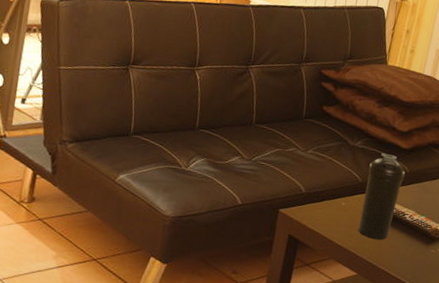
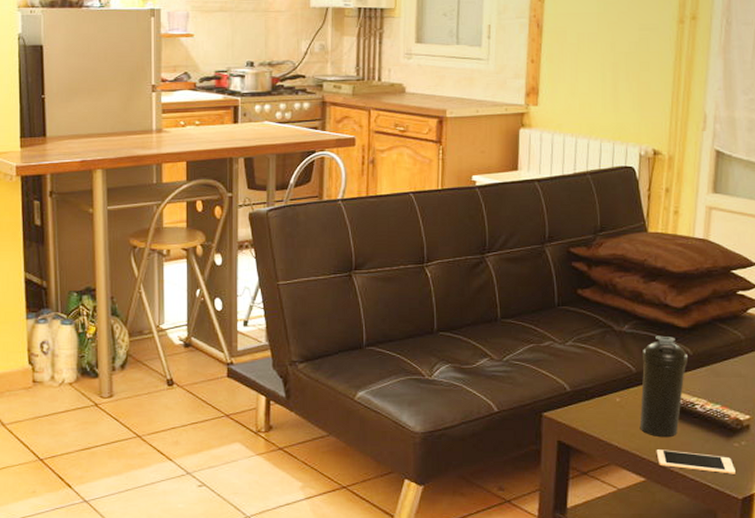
cell phone: none [368,249,430,276] -> present [656,450,735,474]

